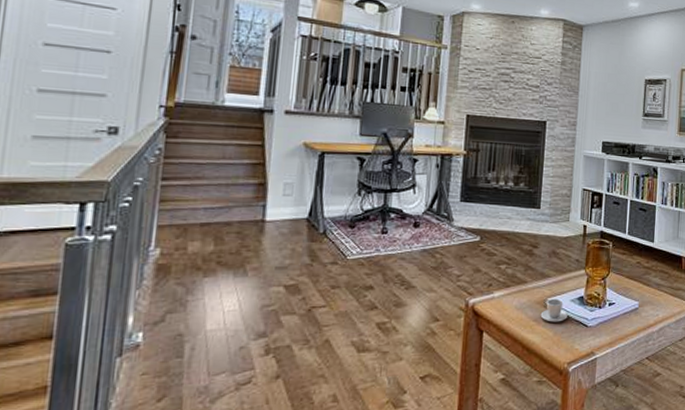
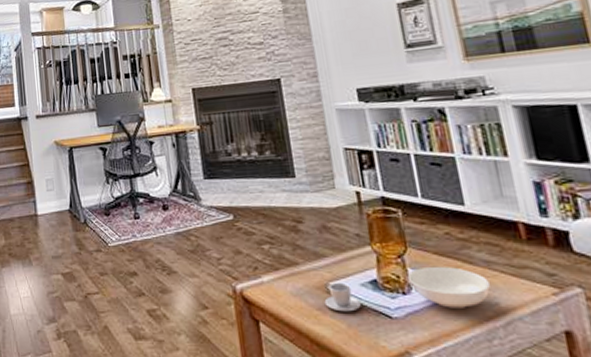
bowl: none [605,287,656,319] -> present [407,266,490,308]

